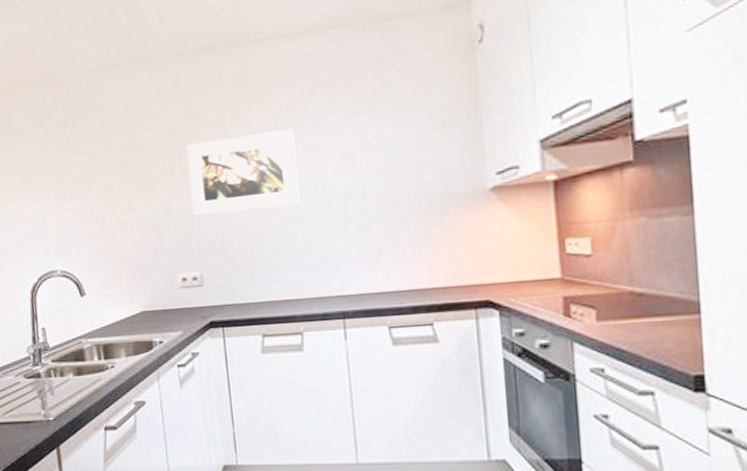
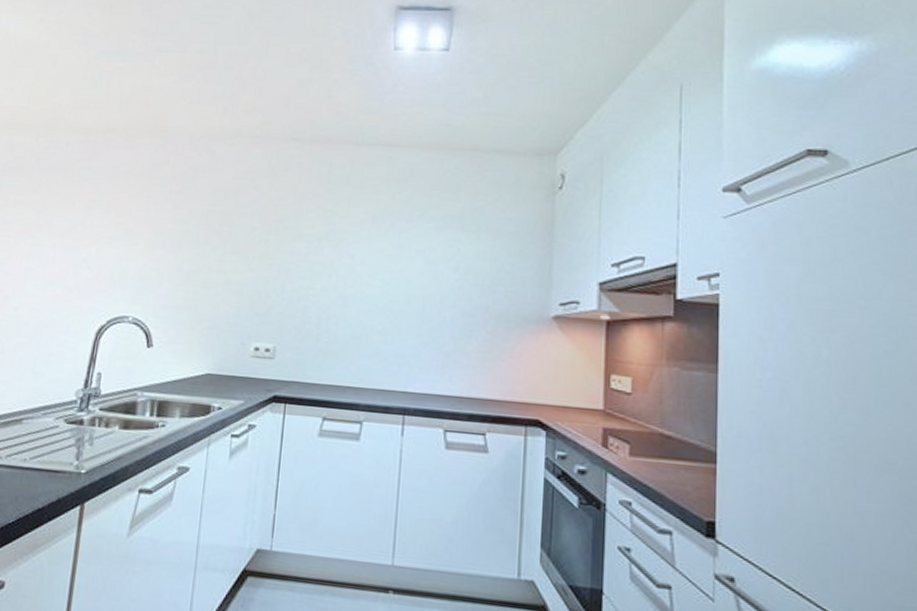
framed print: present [186,129,300,215] -> none [279,221,388,298]

